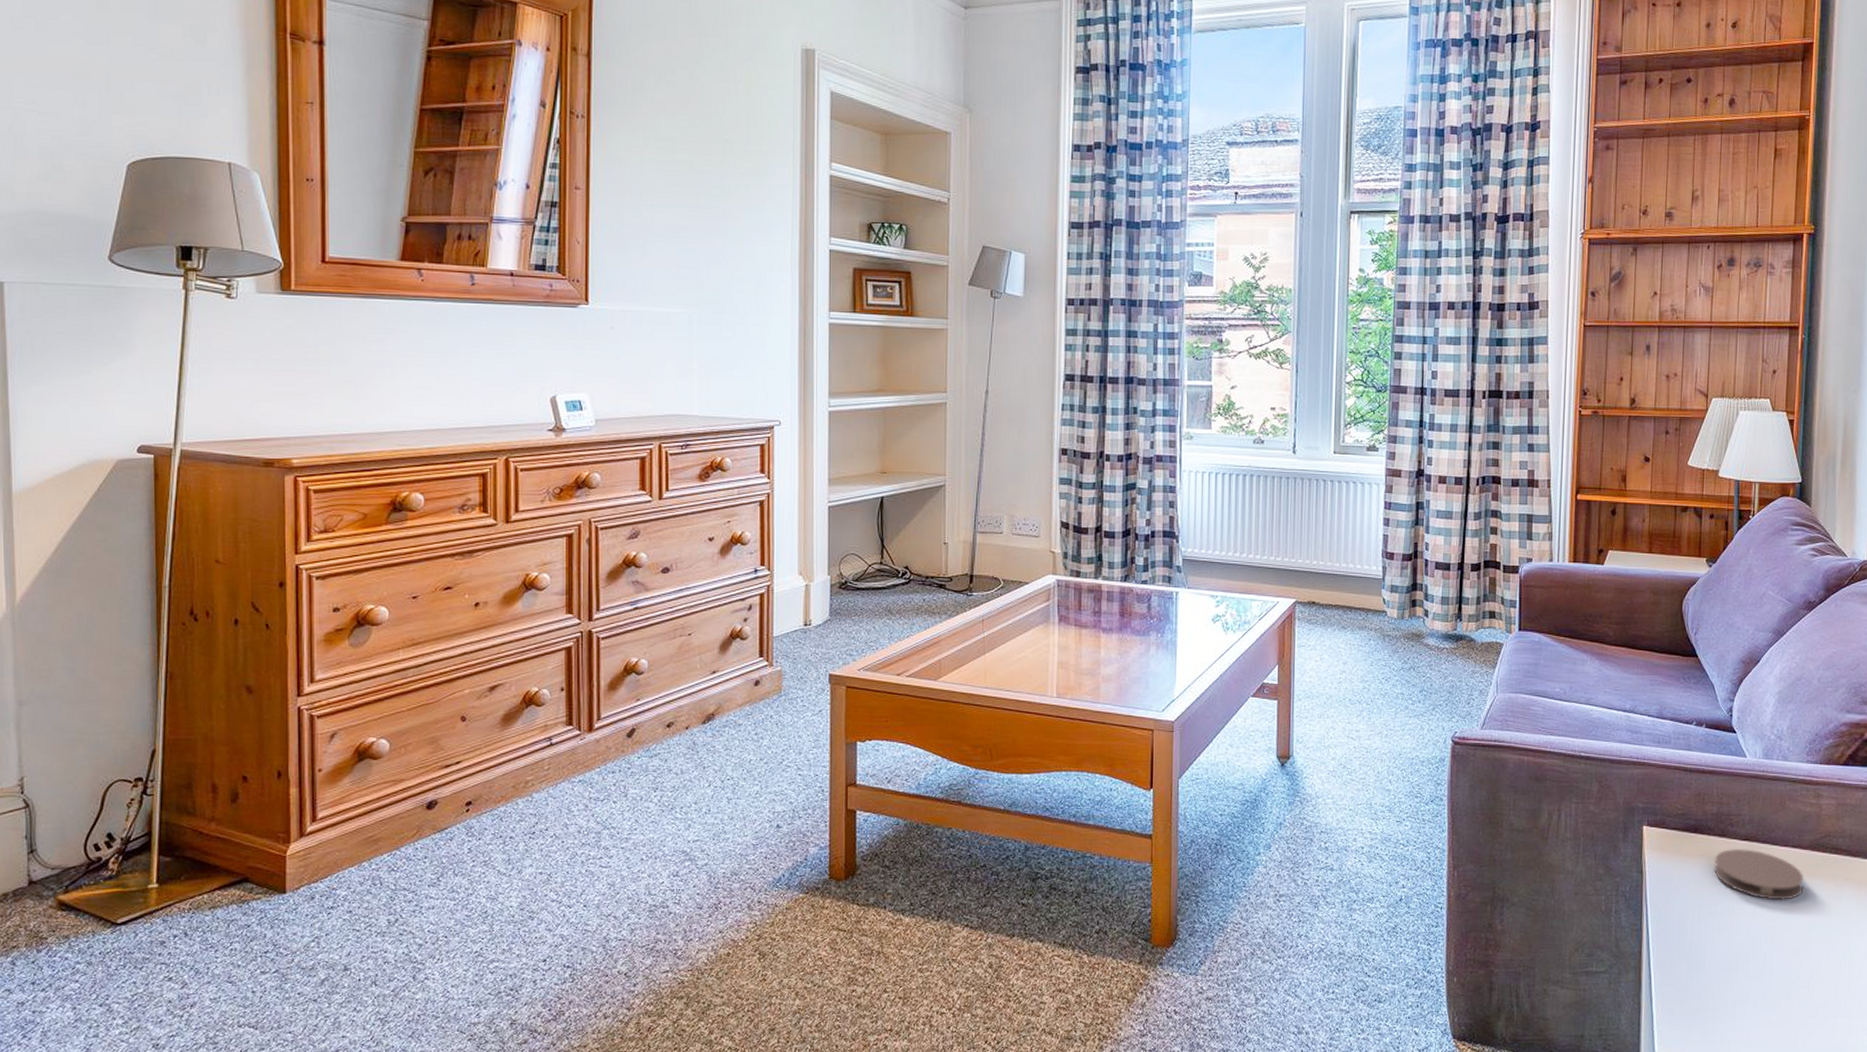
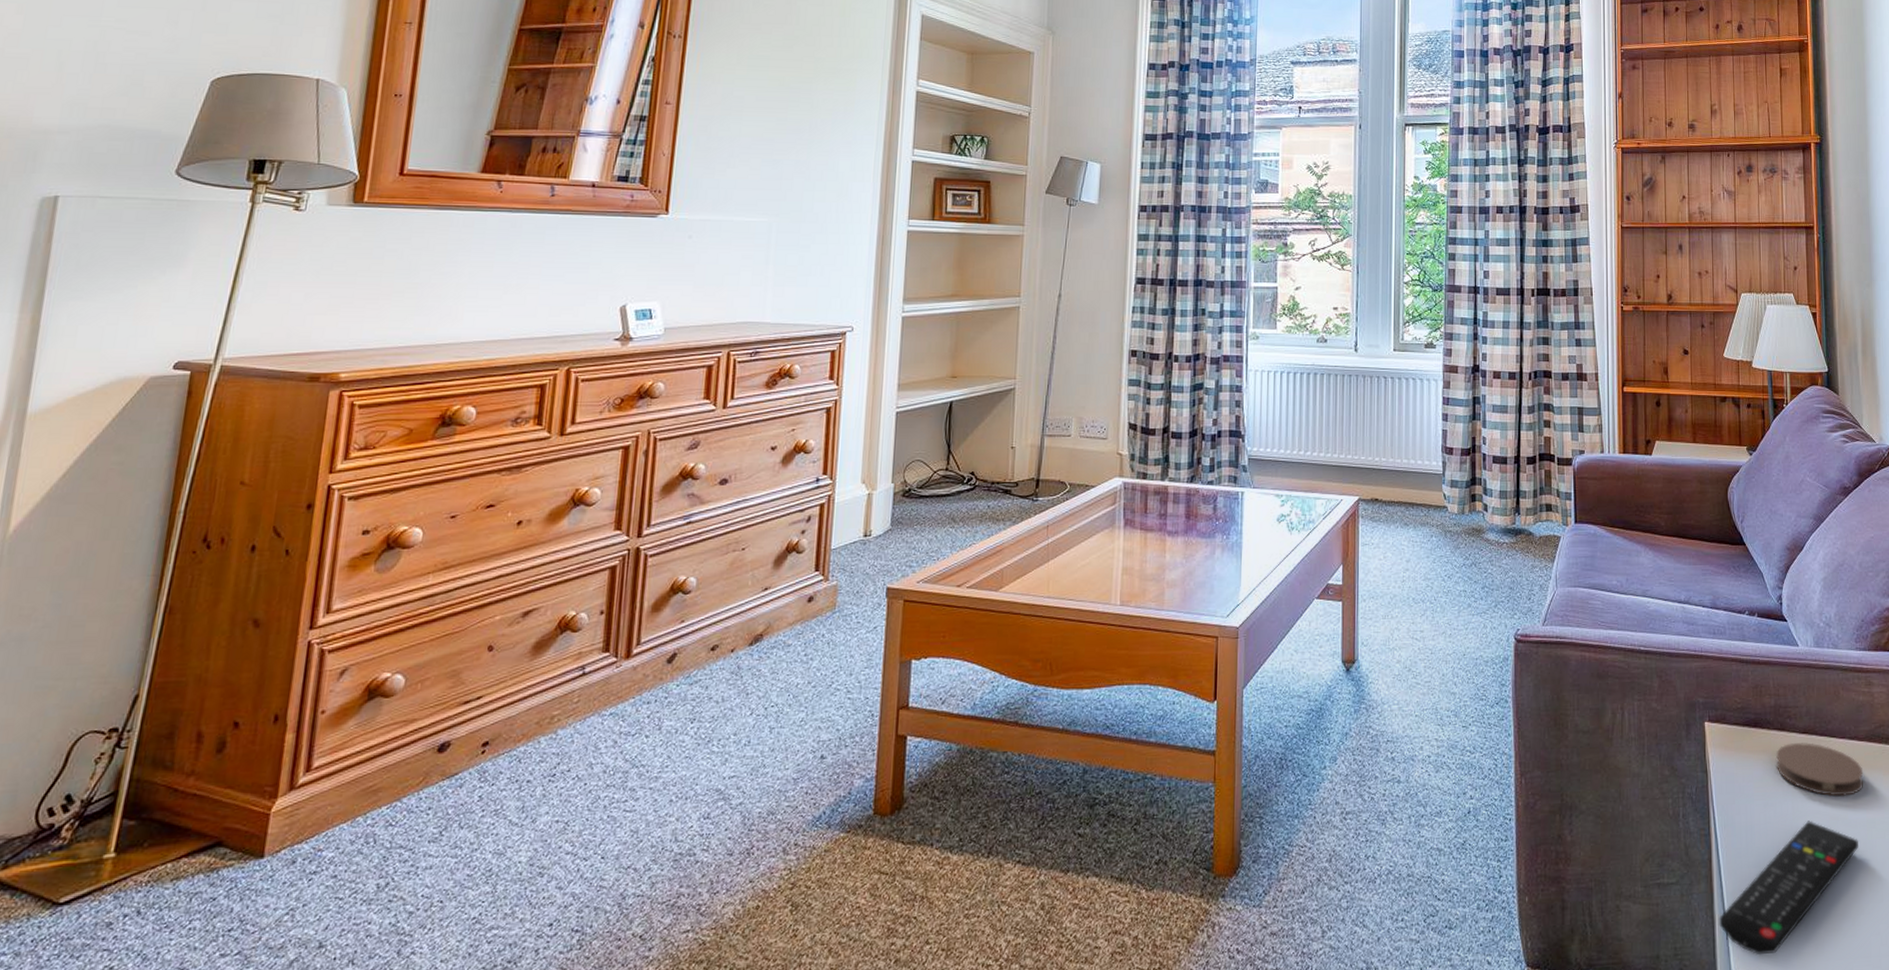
remote control: none [1645,921,1793,1040] -> present [1719,820,1858,955]

